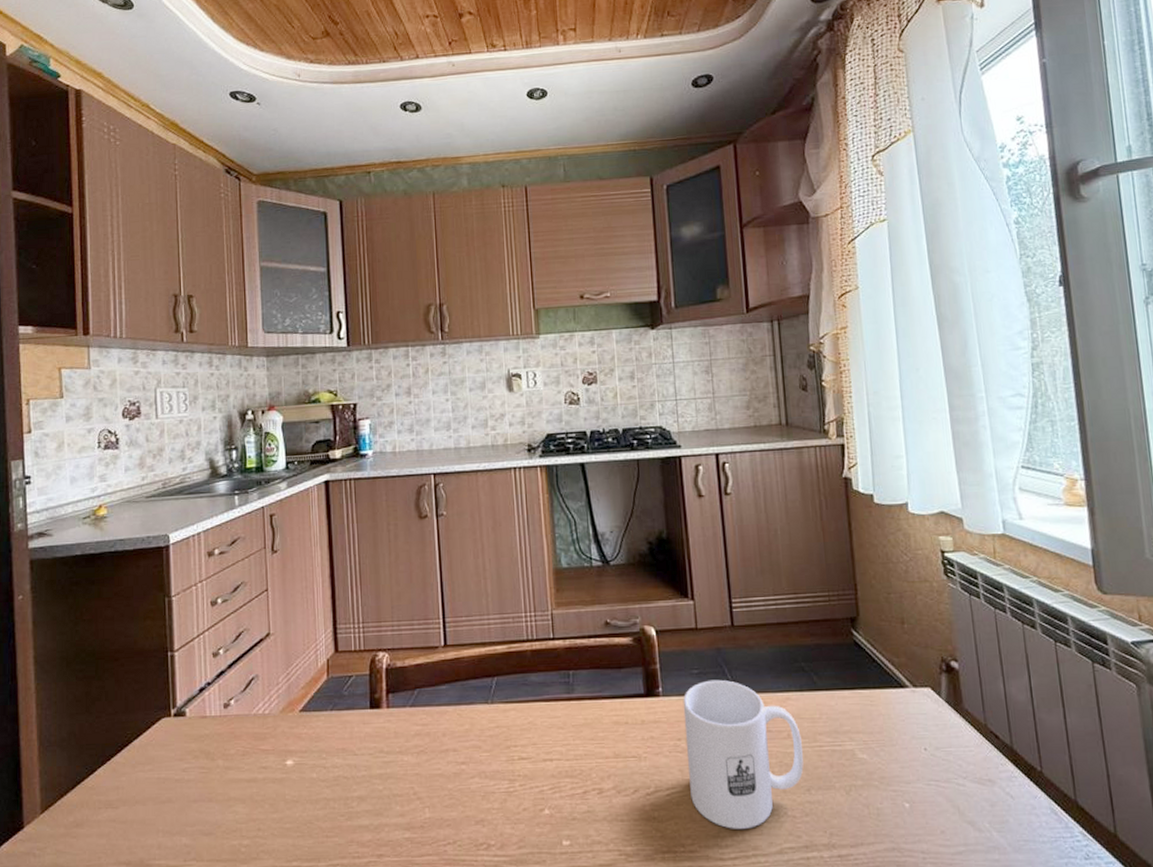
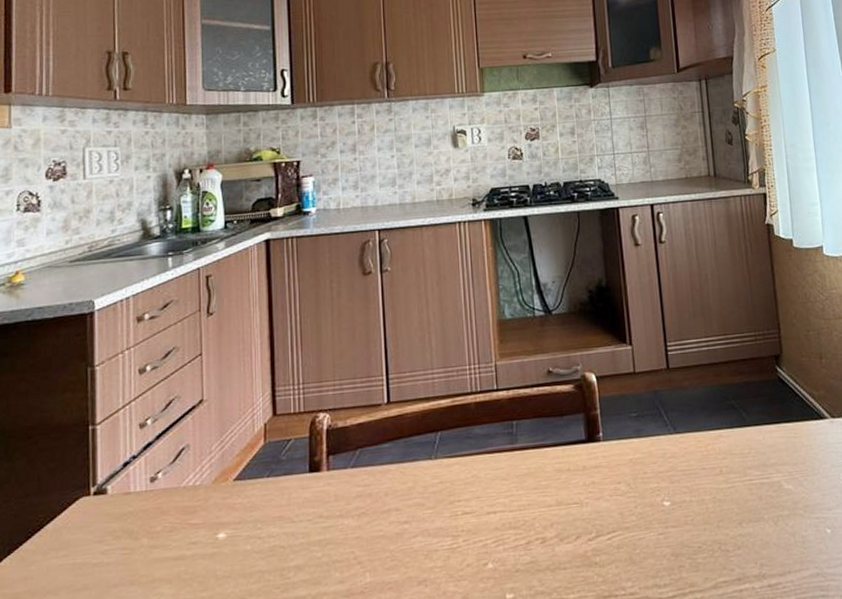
mug: present [682,679,804,829] -> none [622,421,735,568]

